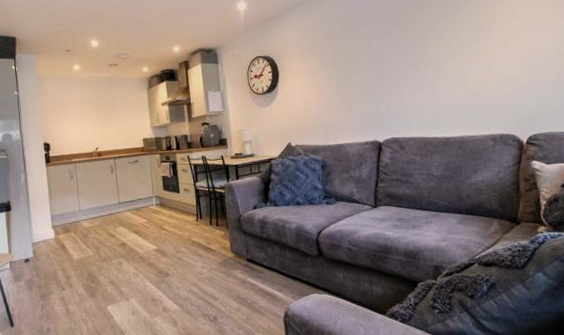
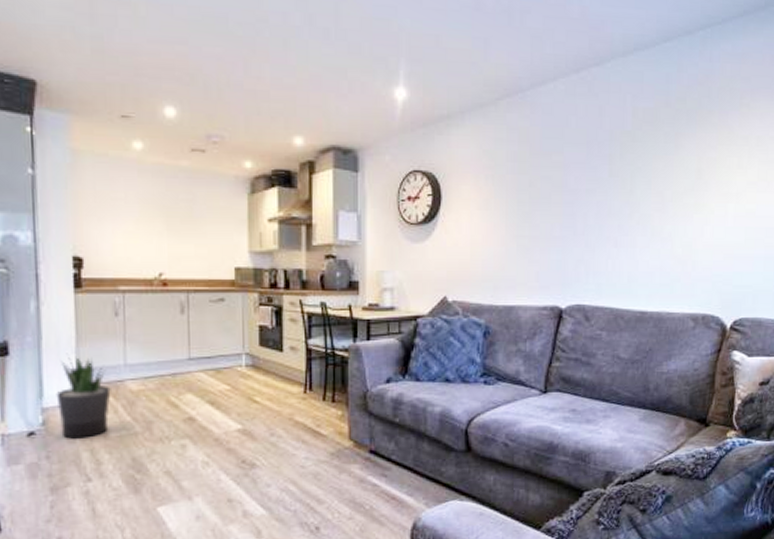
planter: none [40,205,73,262] -> present [56,353,111,439]

